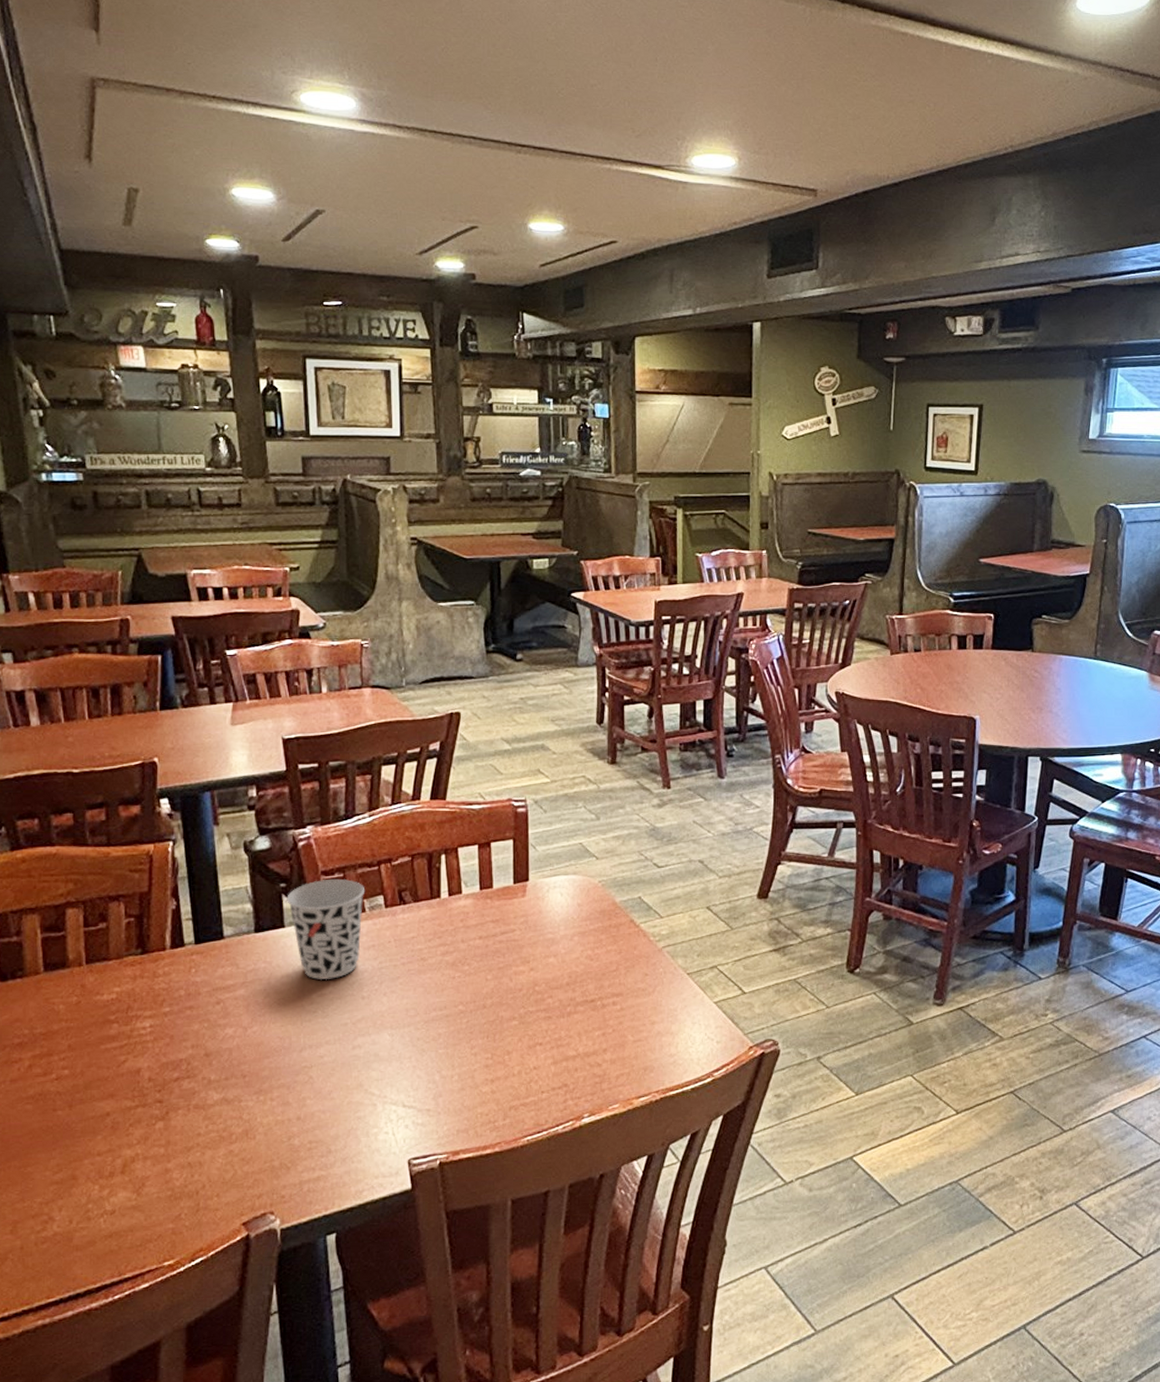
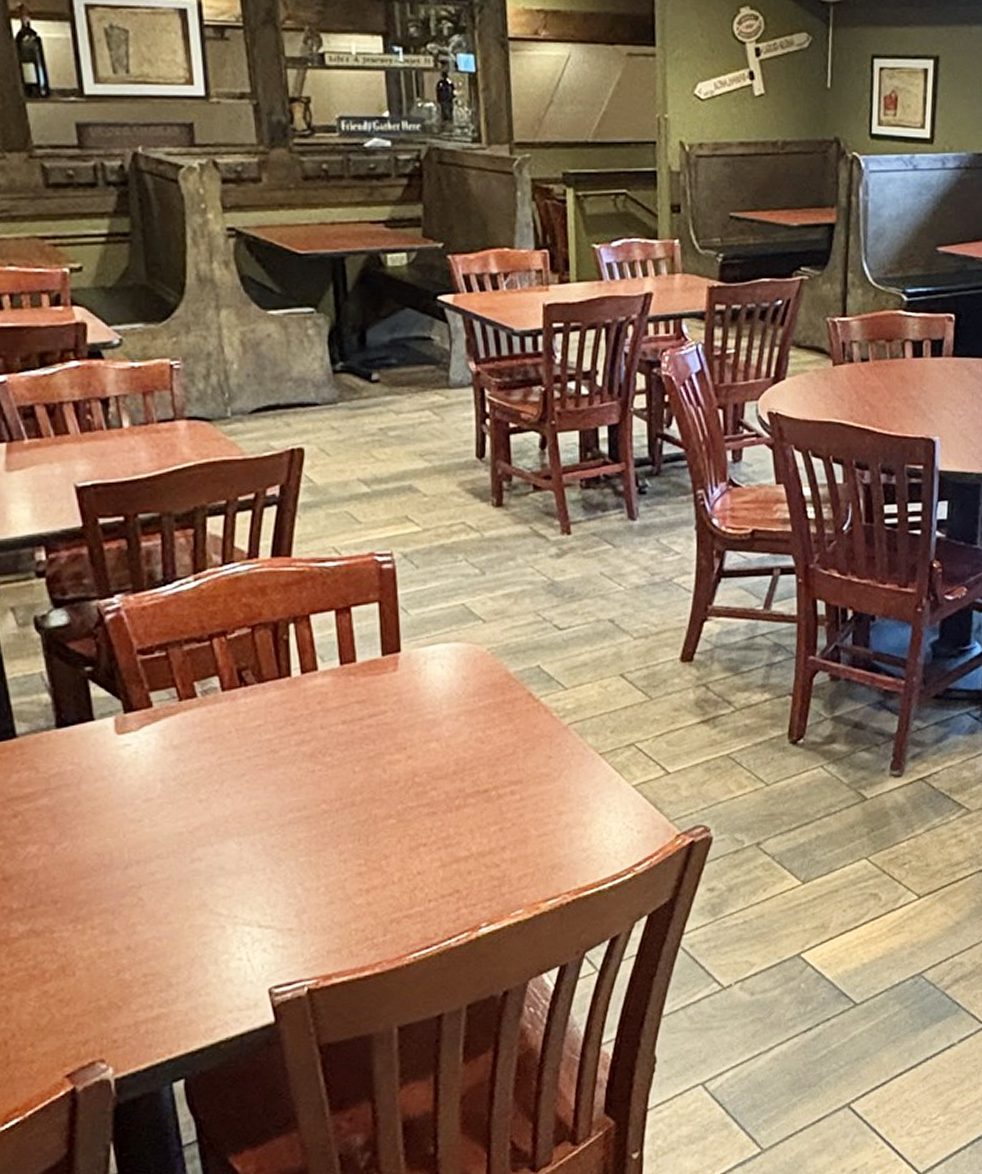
cup: present [287,879,365,980] -> none [94,659,195,782]

